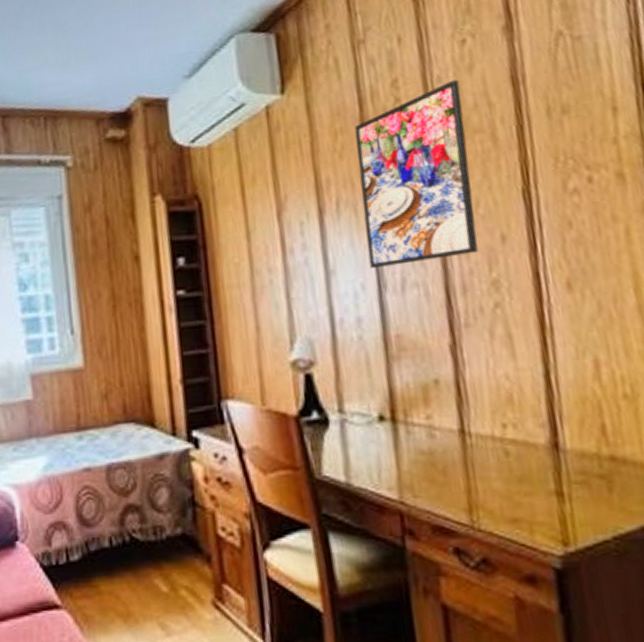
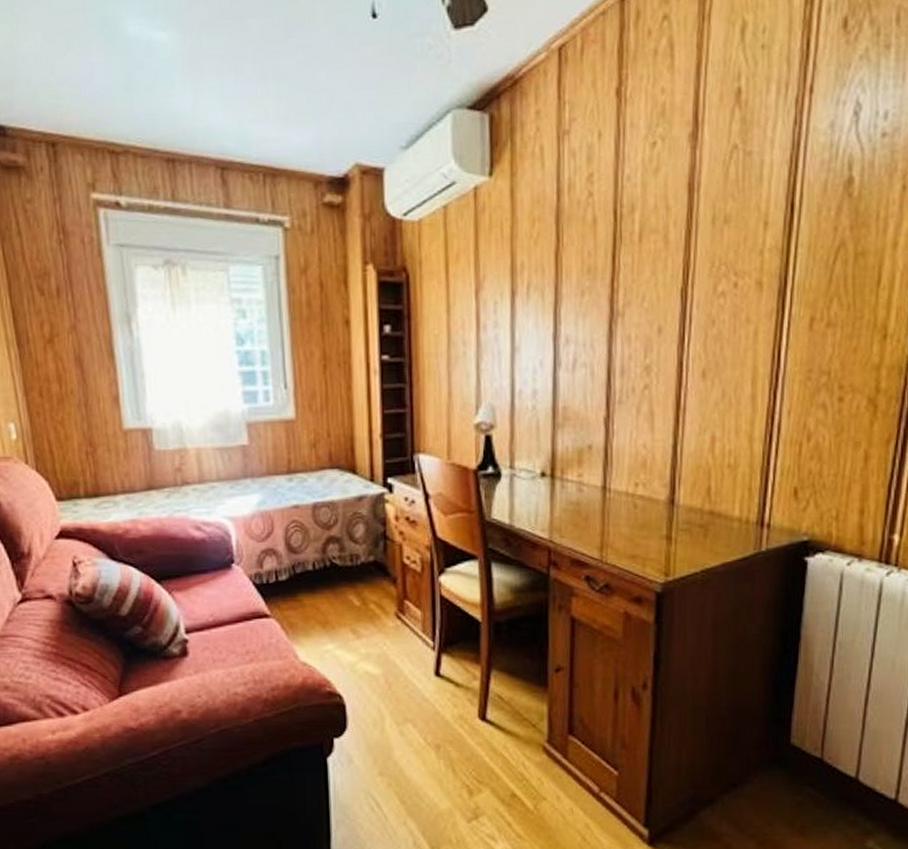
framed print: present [354,79,478,268] -> none [549,180,645,348]

